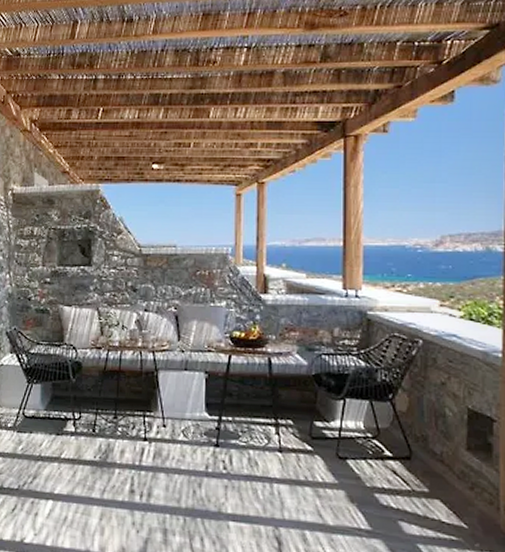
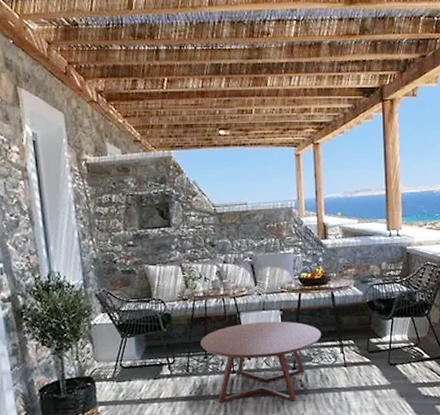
coffee table: none [111,383,253,488] -> present [201,321,322,404]

